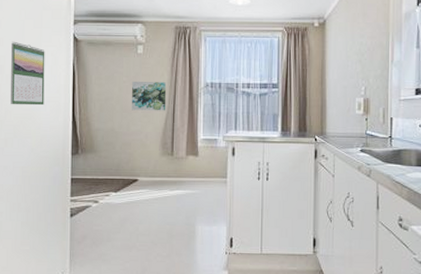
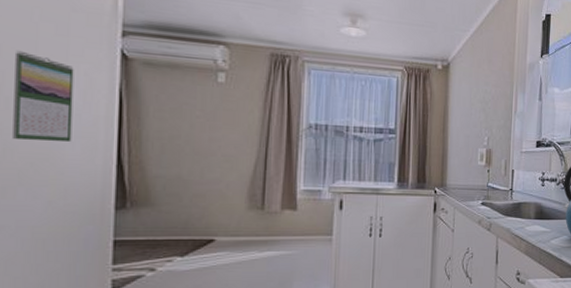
wall art: present [132,82,167,111] -> none [208,117,257,156]

